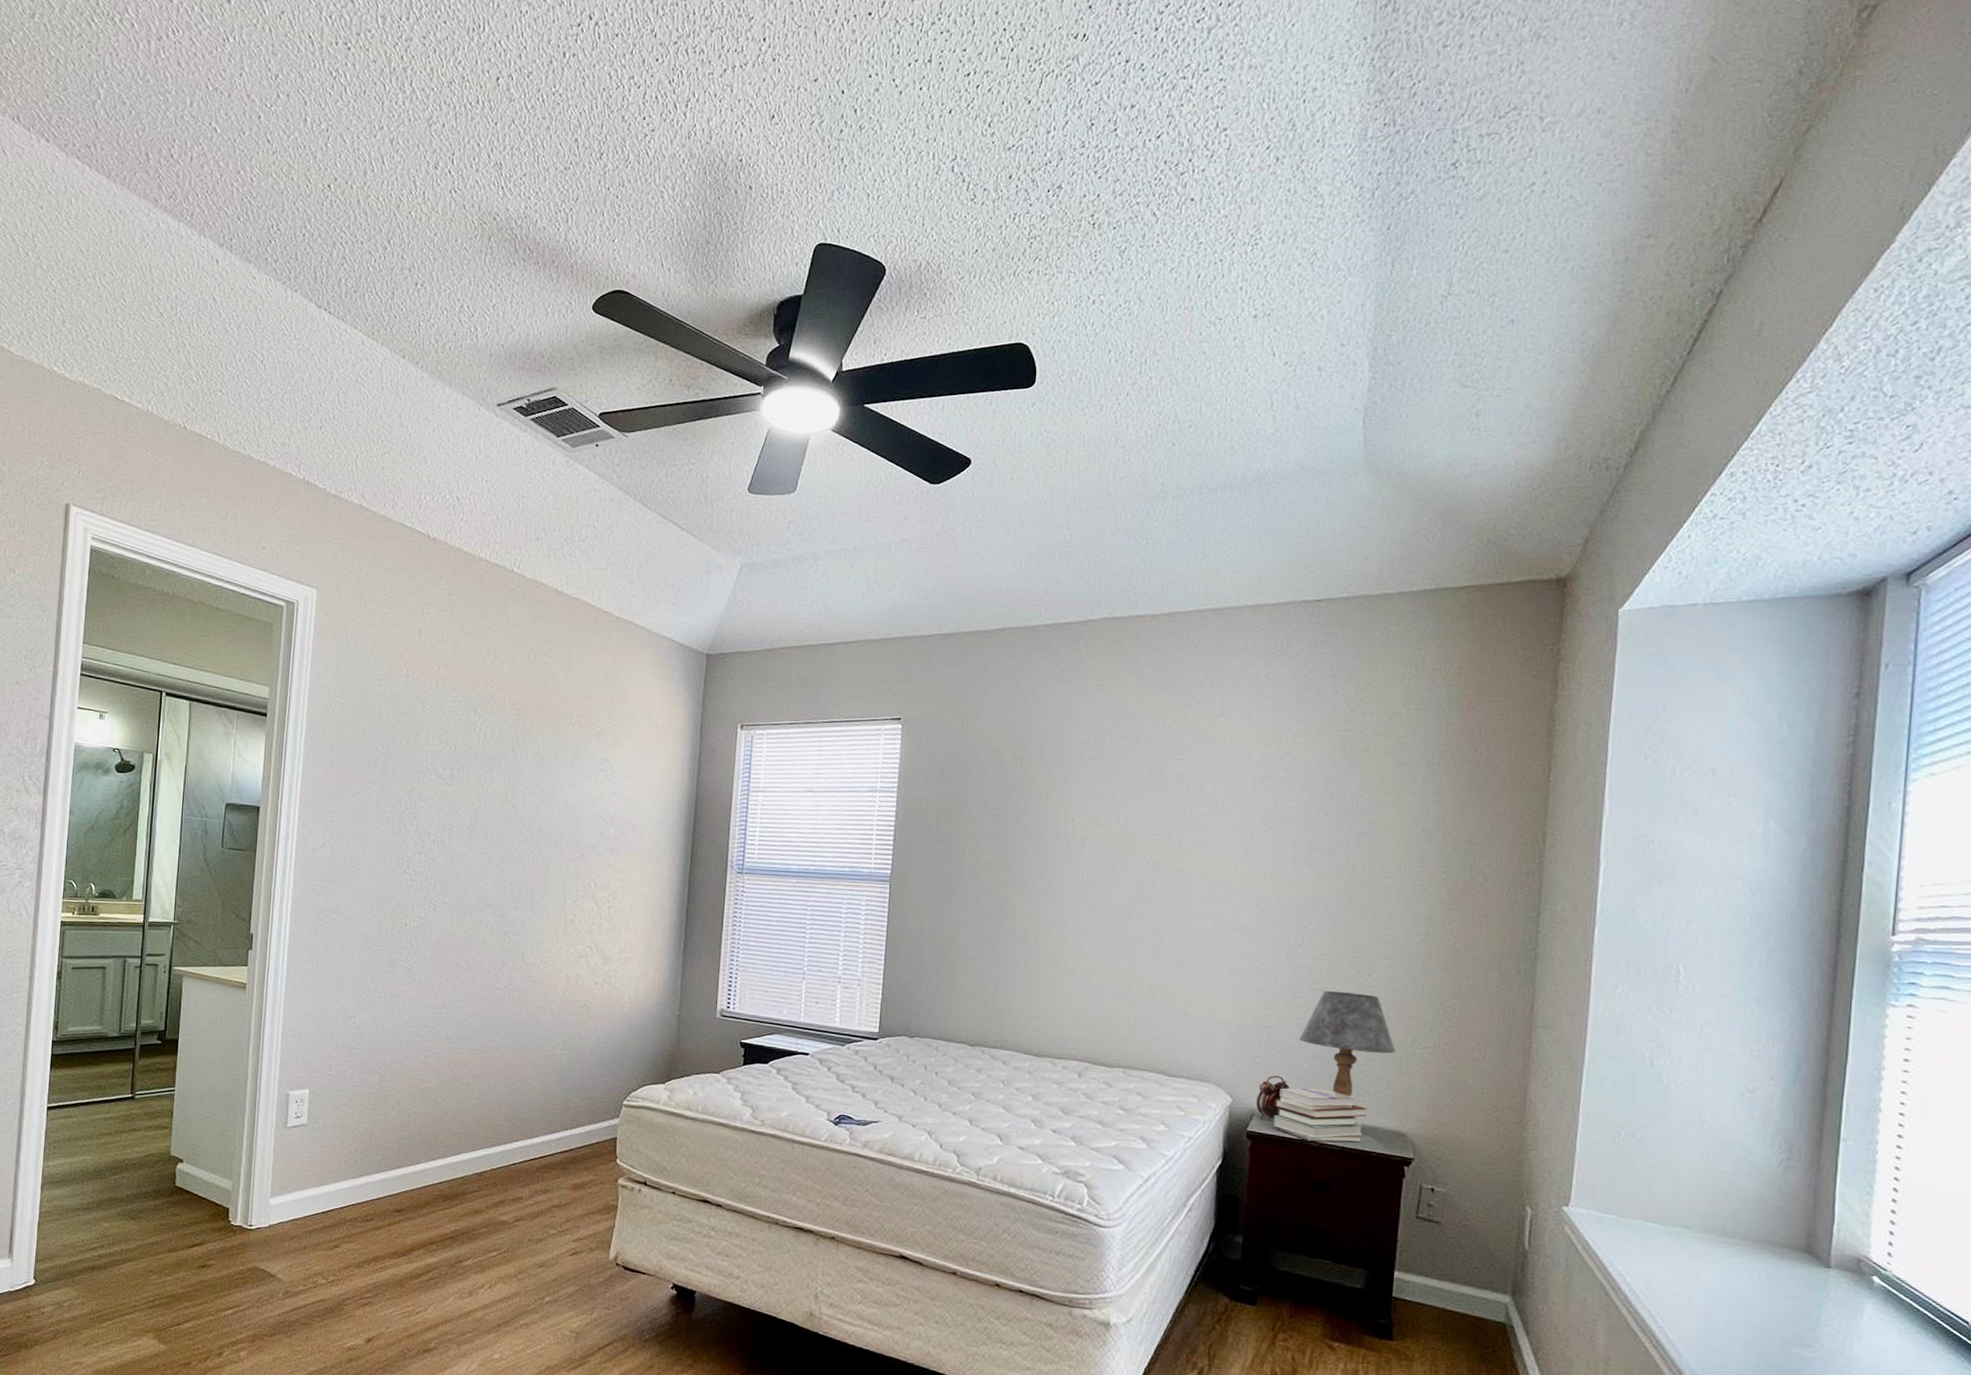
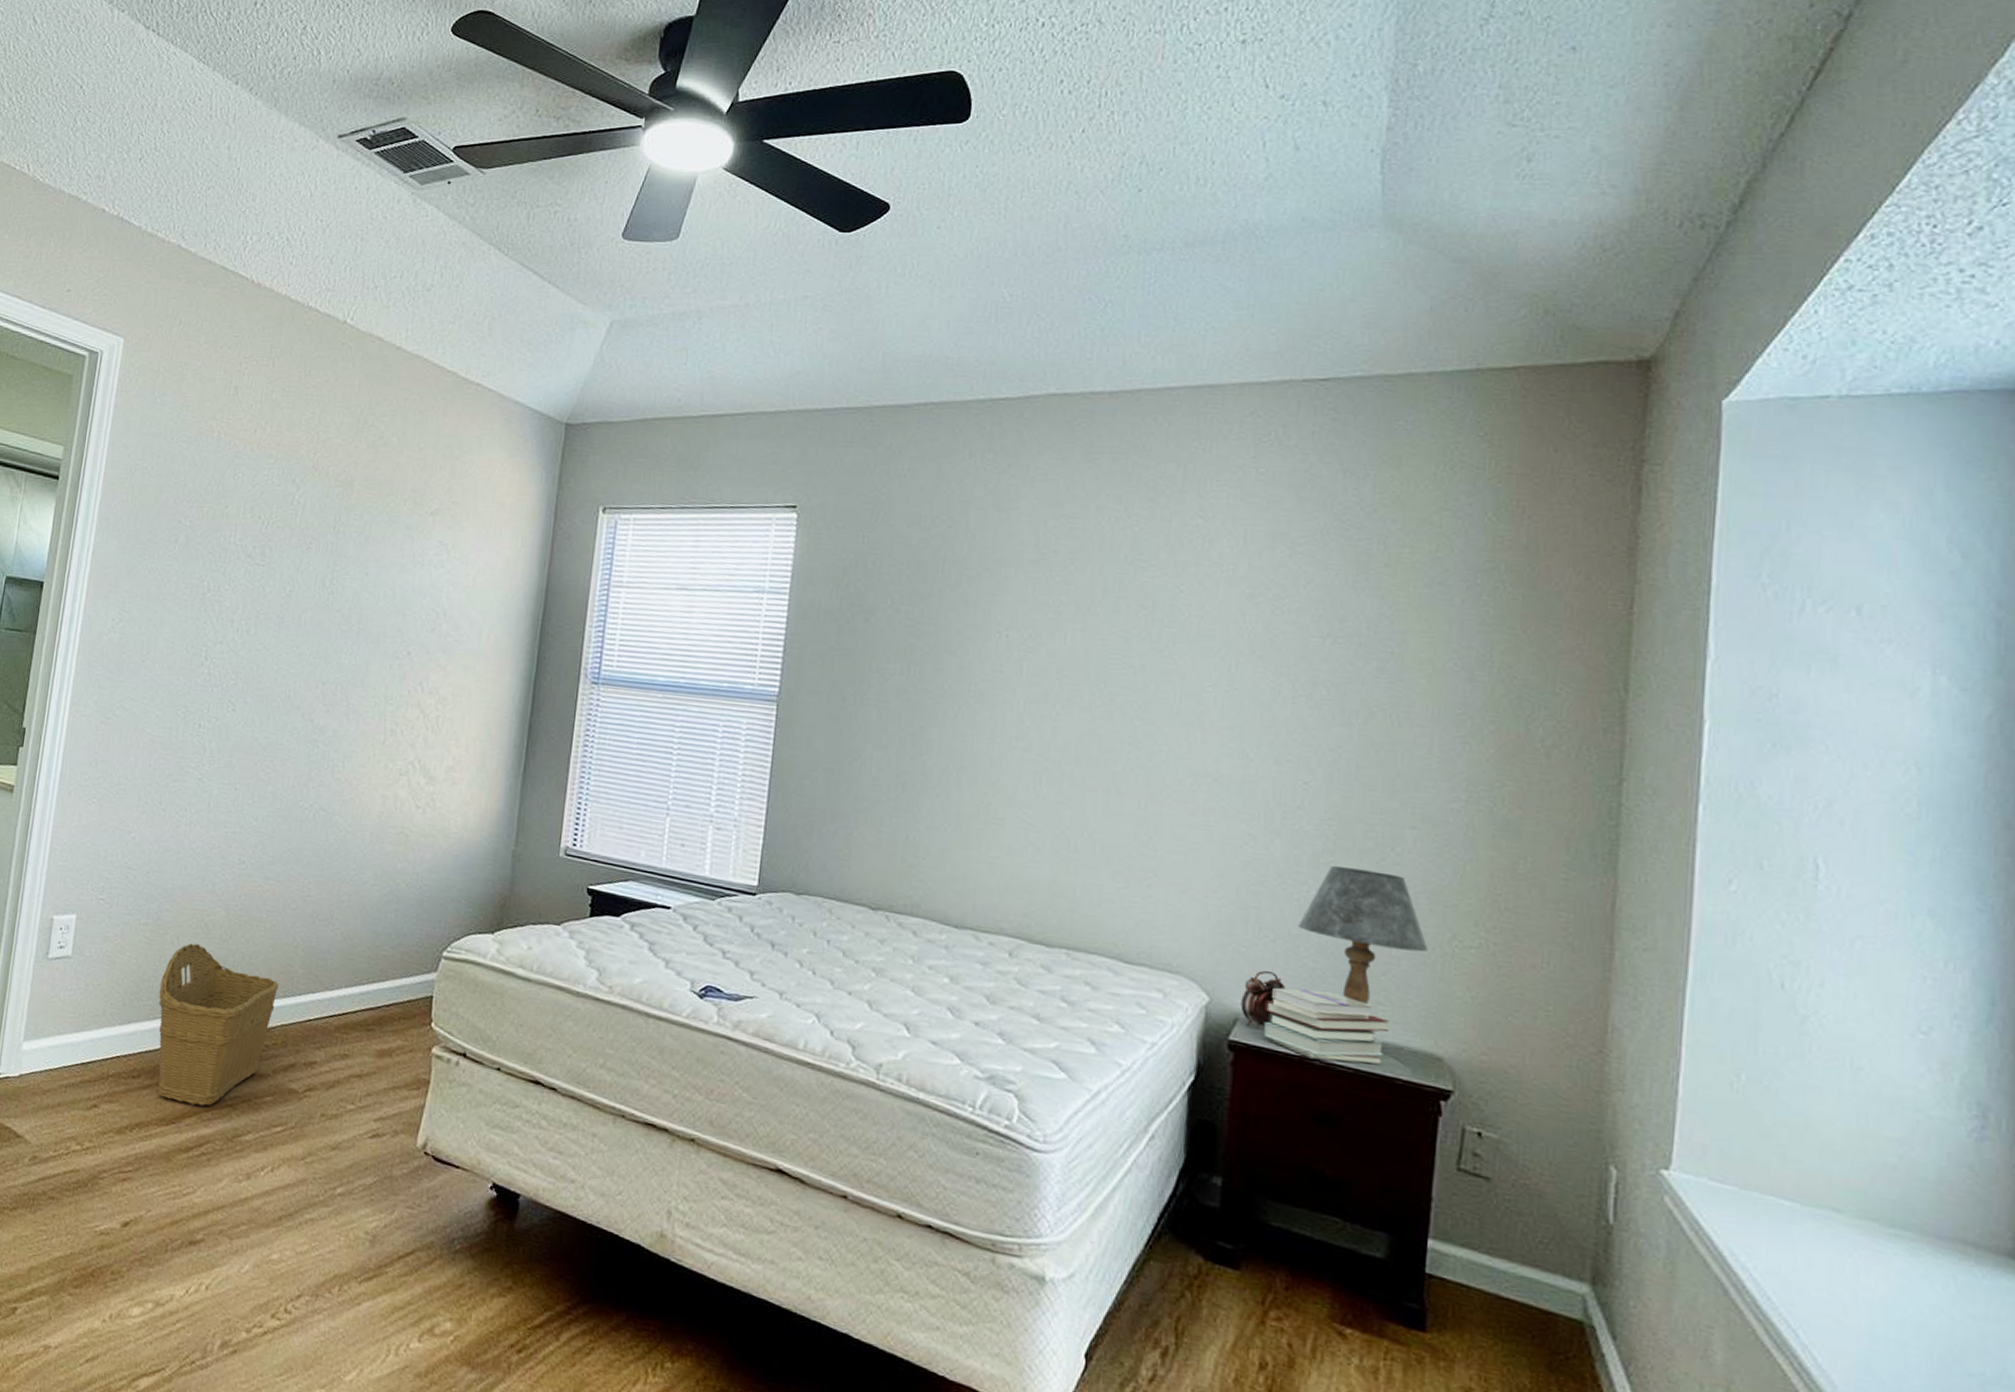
wicker basket: none [385,1107,487,1241] -> present [158,943,279,1107]

